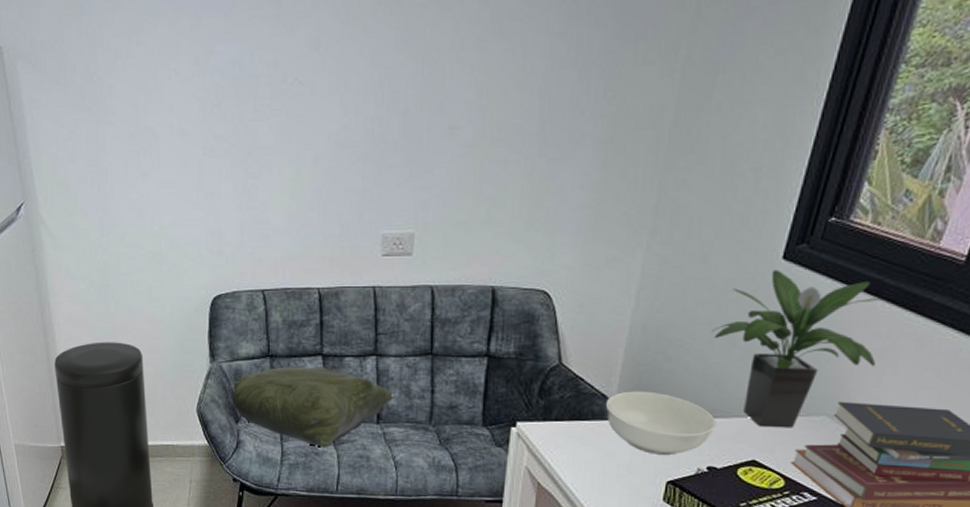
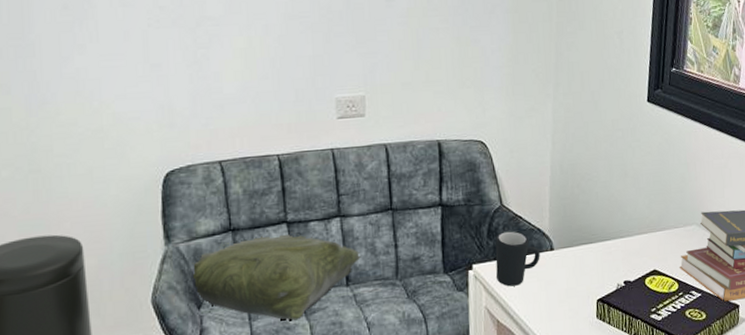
mug: none [543,392,601,451] -> present [495,231,540,287]
bowl: present [605,391,717,455] -> none [541,221,625,277]
potted plant: present [711,269,883,428] -> none [609,110,719,240]

